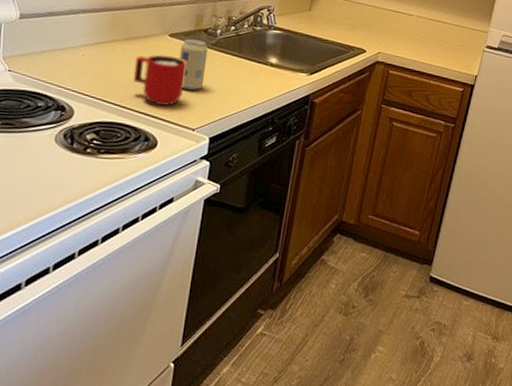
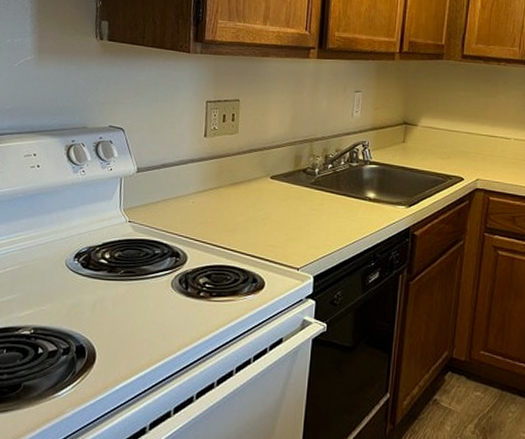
mug: present [133,54,186,106] -> none [239,197,288,247]
beverage can: present [180,38,208,90] -> none [282,179,308,230]

